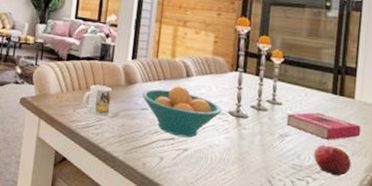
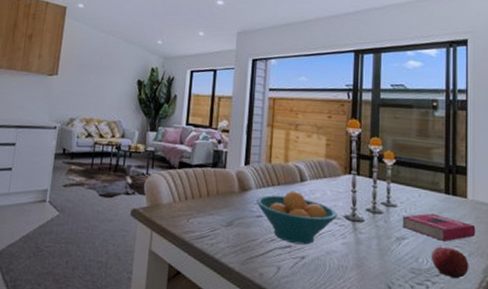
mug: present [83,84,112,116] -> none [196,192,226,225]

